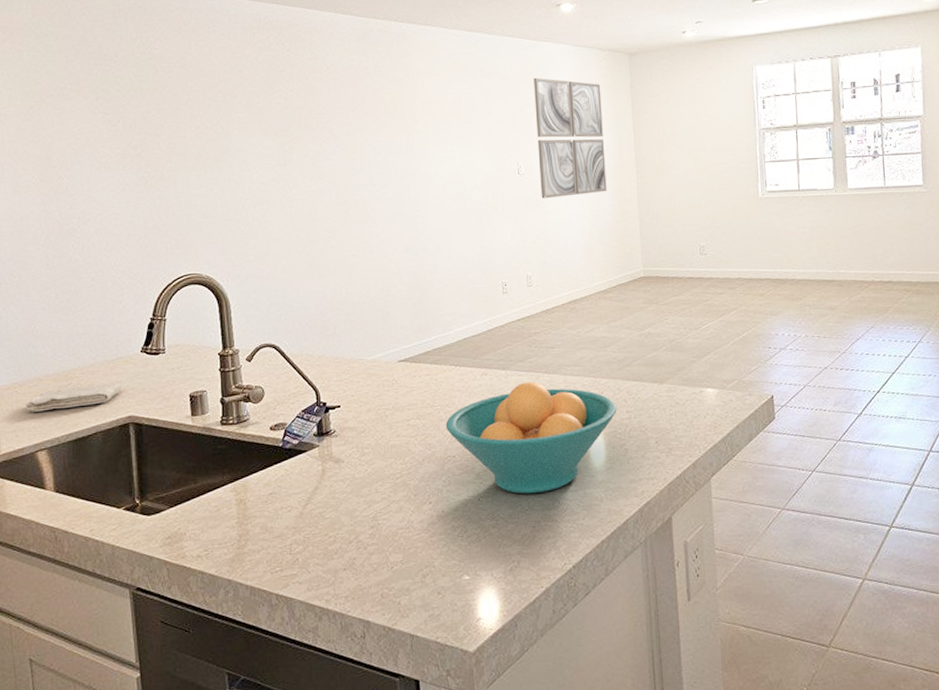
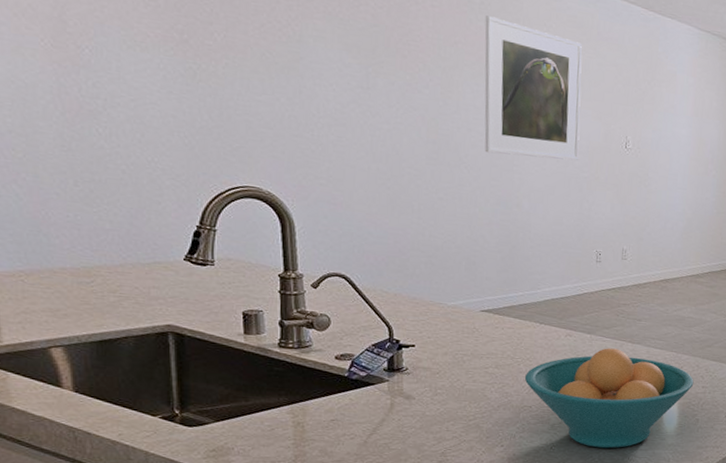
washcloth: present [25,382,122,412] -> none [34,284,159,308]
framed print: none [379,77,476,204] -> present [484,15,582,161]
wall art: present [534,77,607,199] -> none [646,53,720,182]

